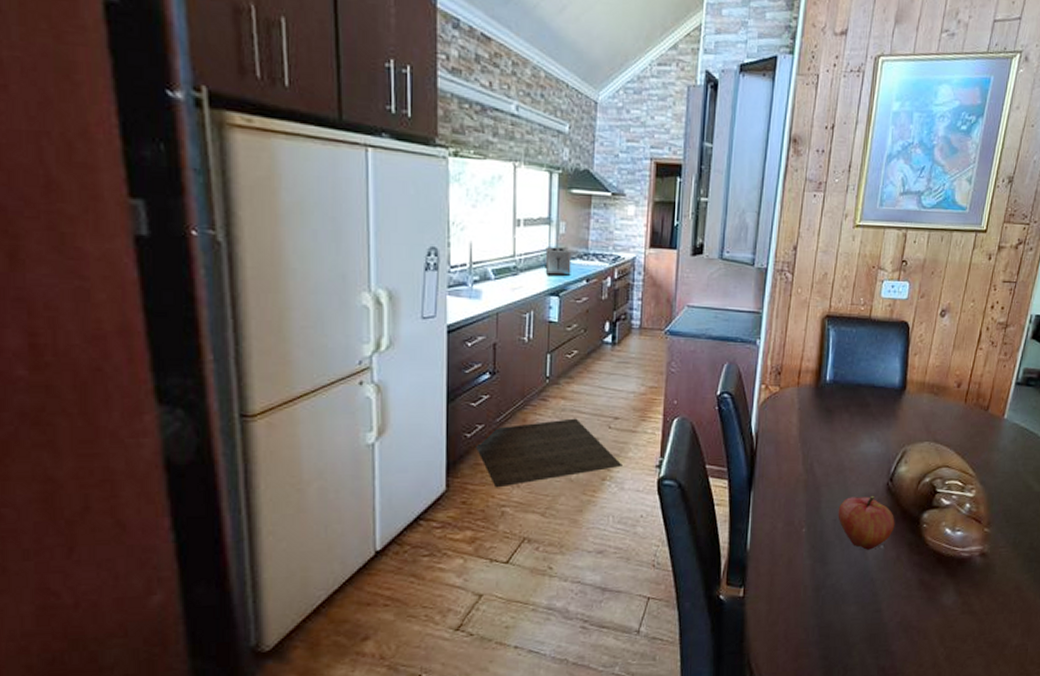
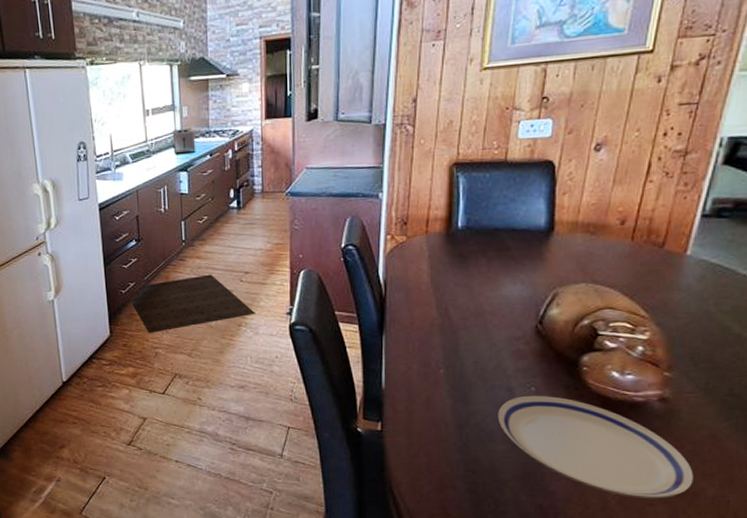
fruit: present [838,495,895,550] -> none [479,338,548,391]
plate: none [851,553,1003,653] -> present [498,395,694,499]

